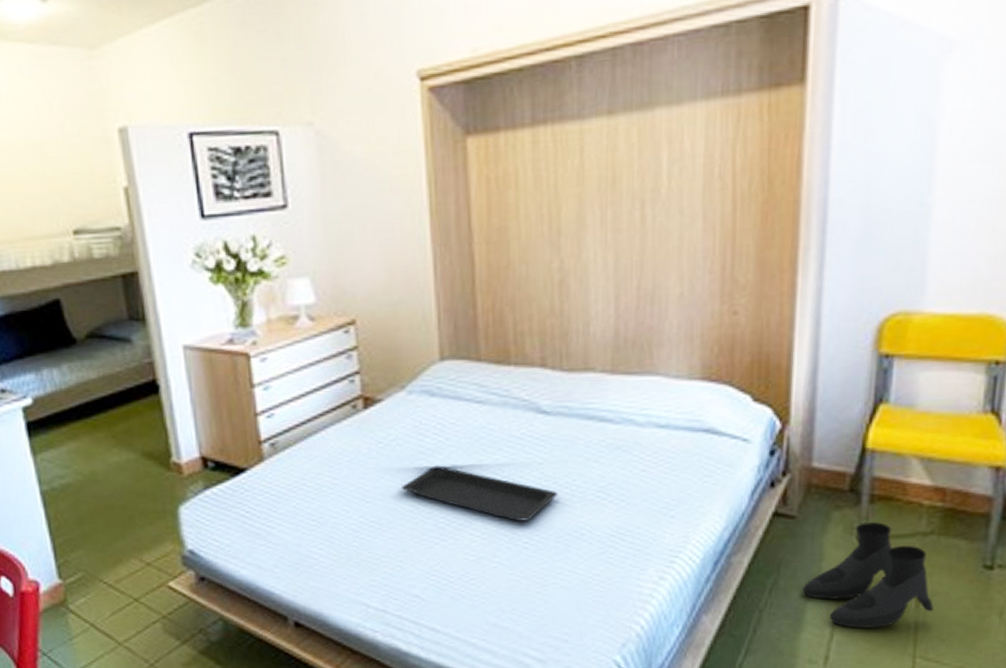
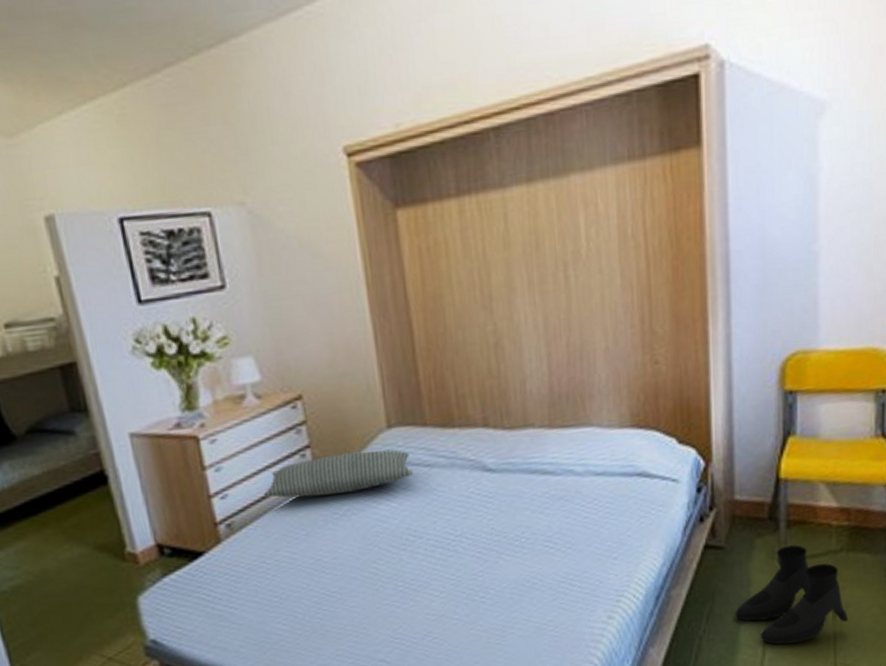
pillow: none [310,382,462,423] -> present [264,449,413,498]
serving tray: present [402,465,557,521] -> none [360,530,509,578]

